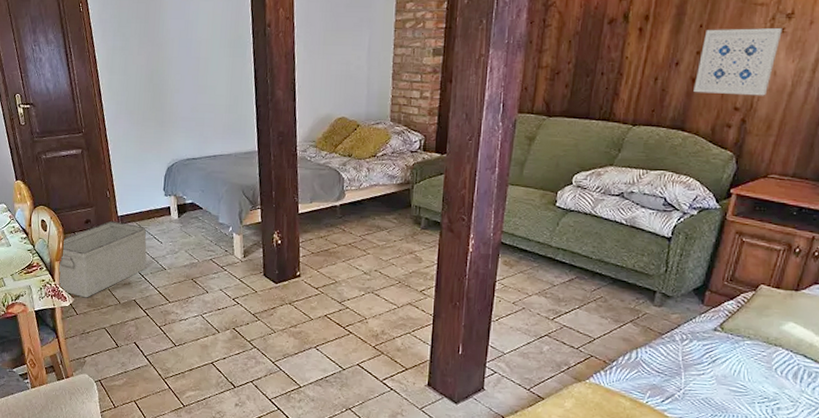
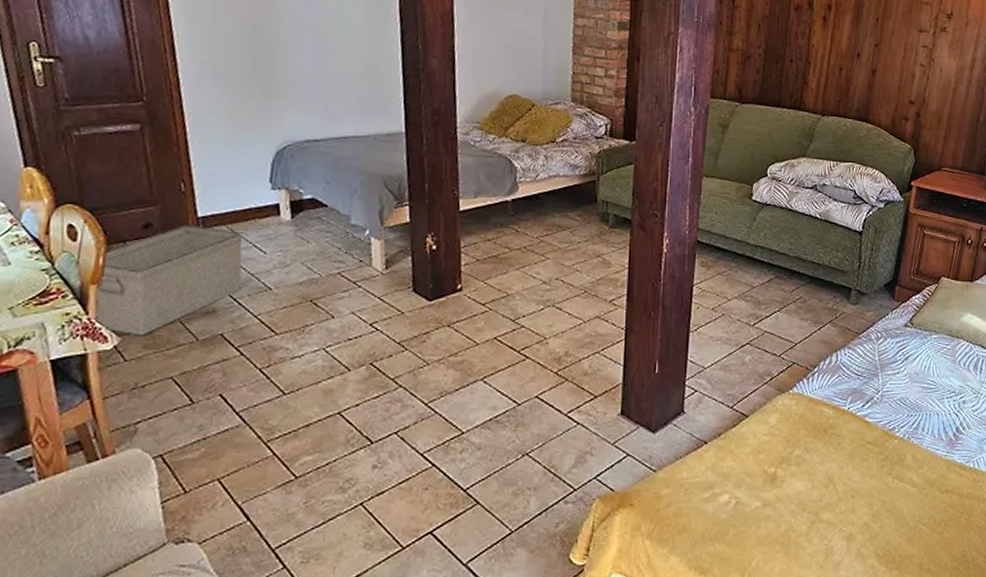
wall art: present [693,27,782,96] -> none [874,23,944,91]

